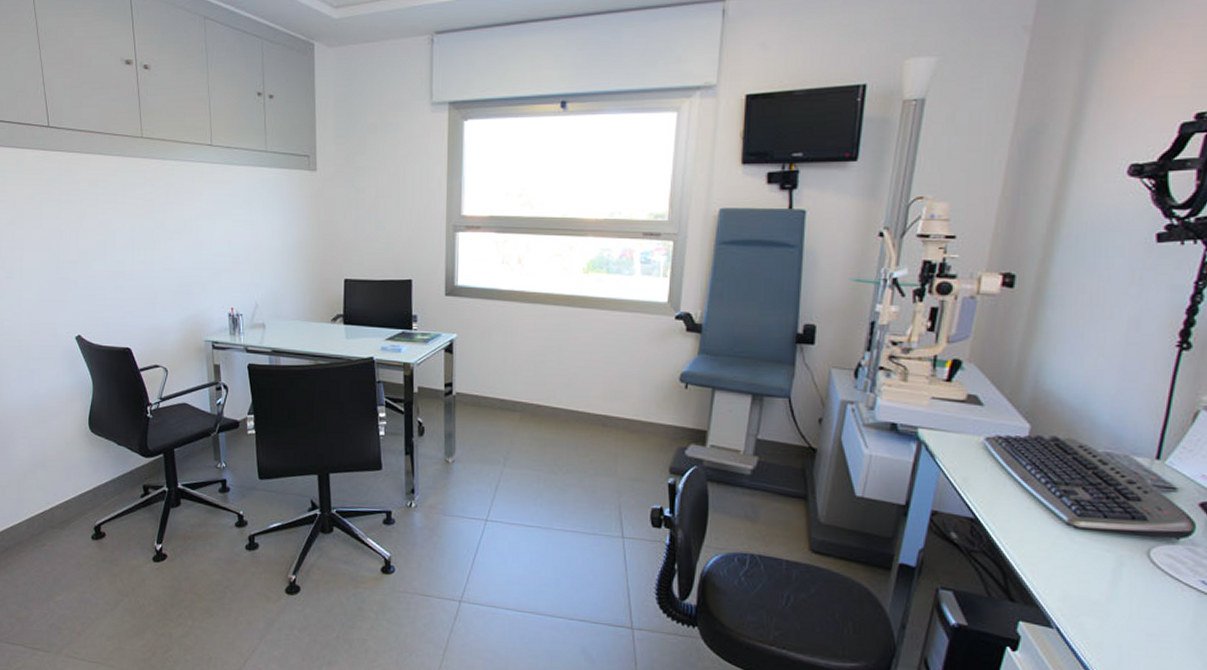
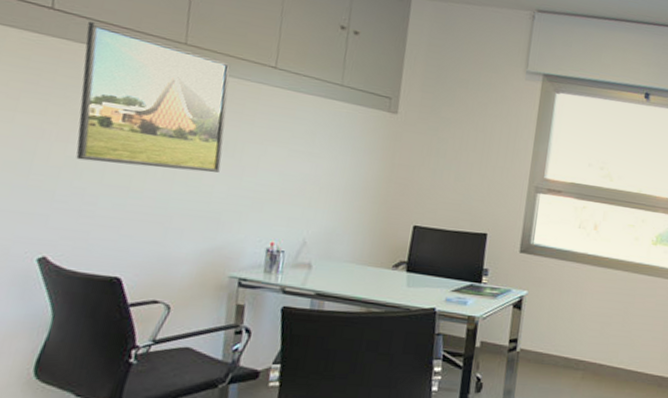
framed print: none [74,132,184,253] -> present [76,22,231,173]

